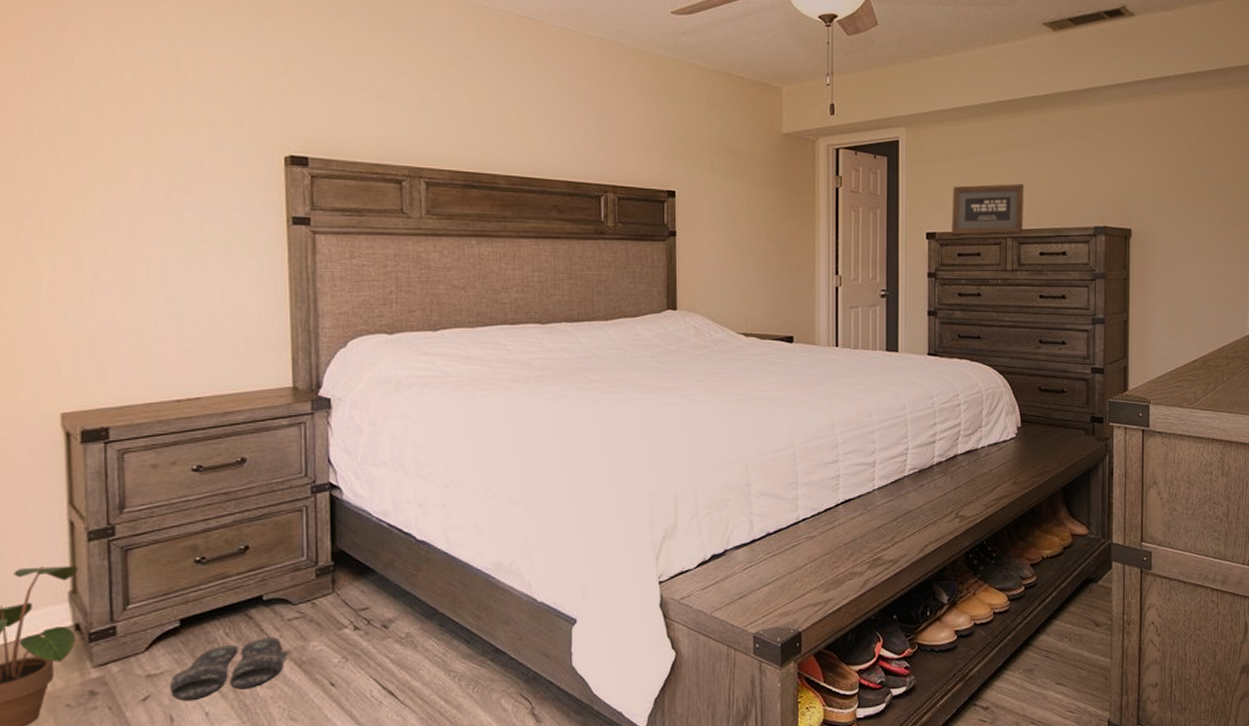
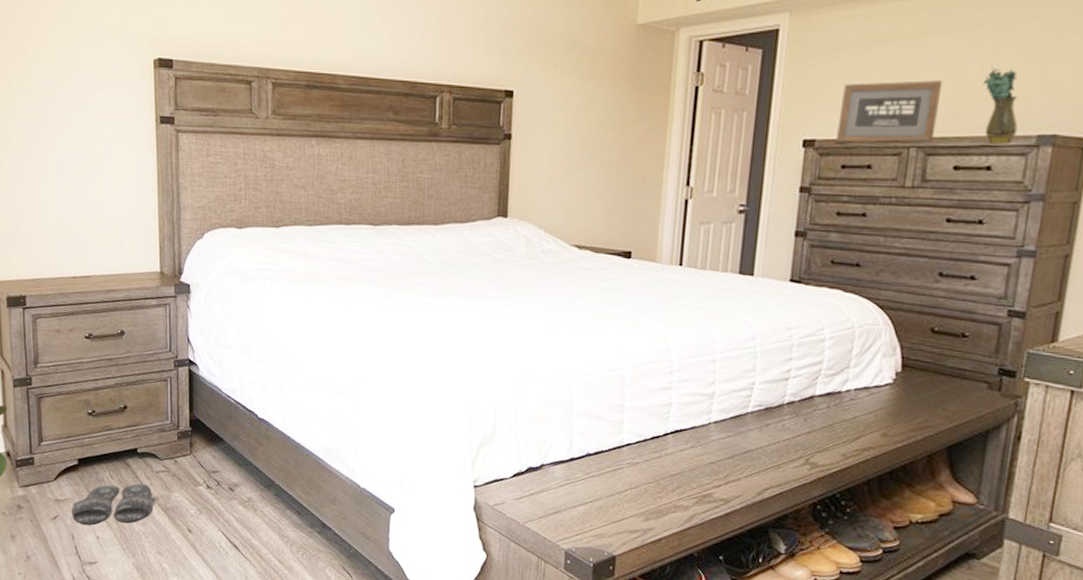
vase: none [1053,174,1080,234] -> present [984,67,1018,144]

